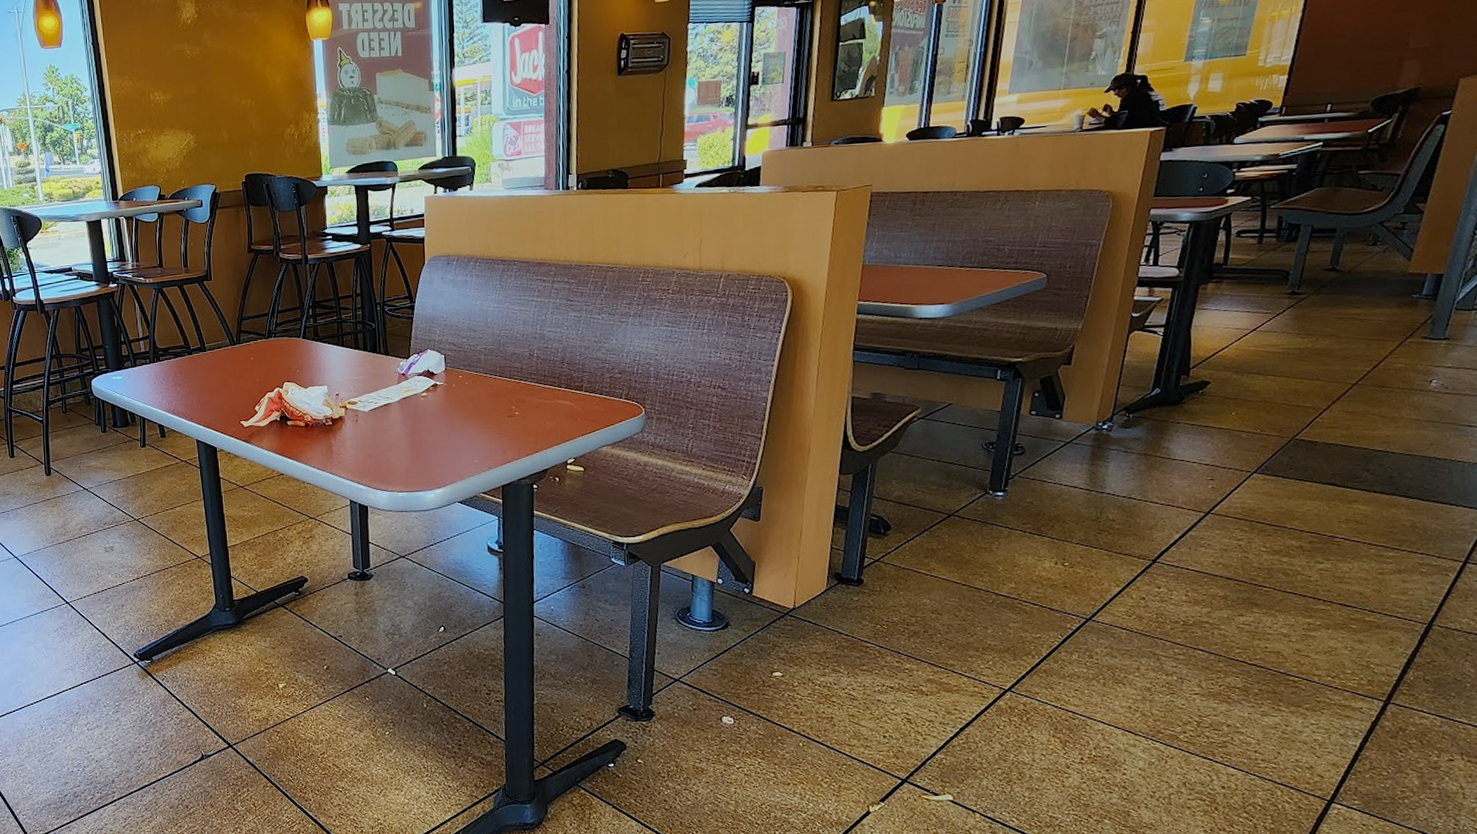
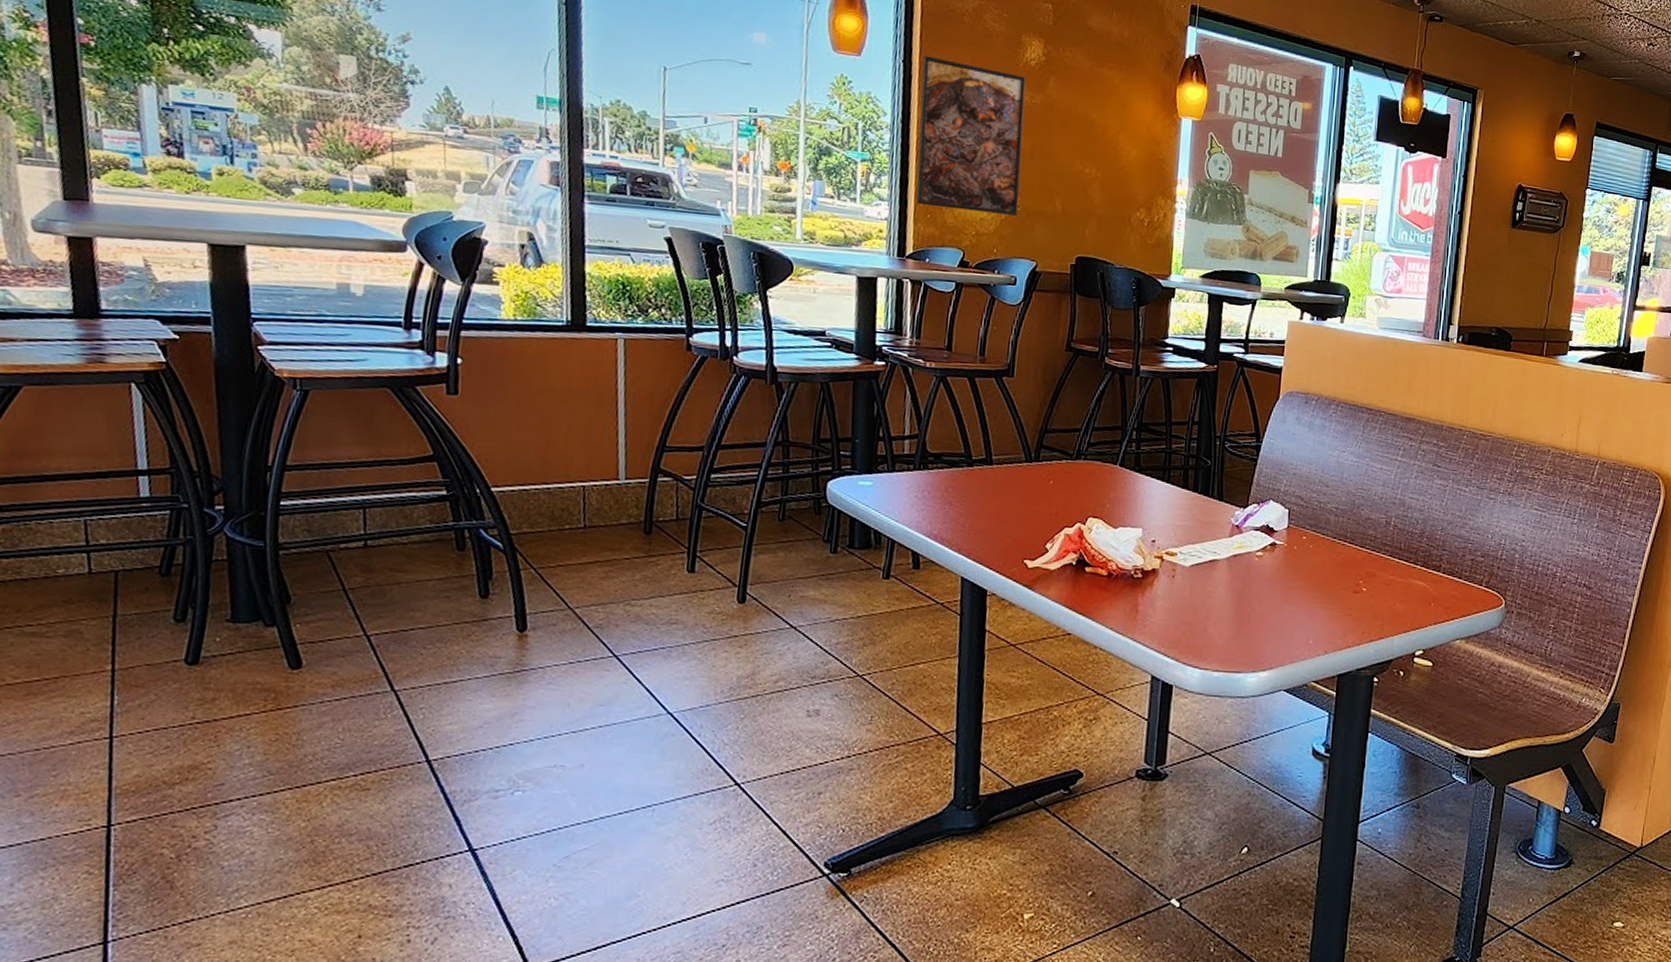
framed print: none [106,34,195,156] -> present [915,55,1026,216]

